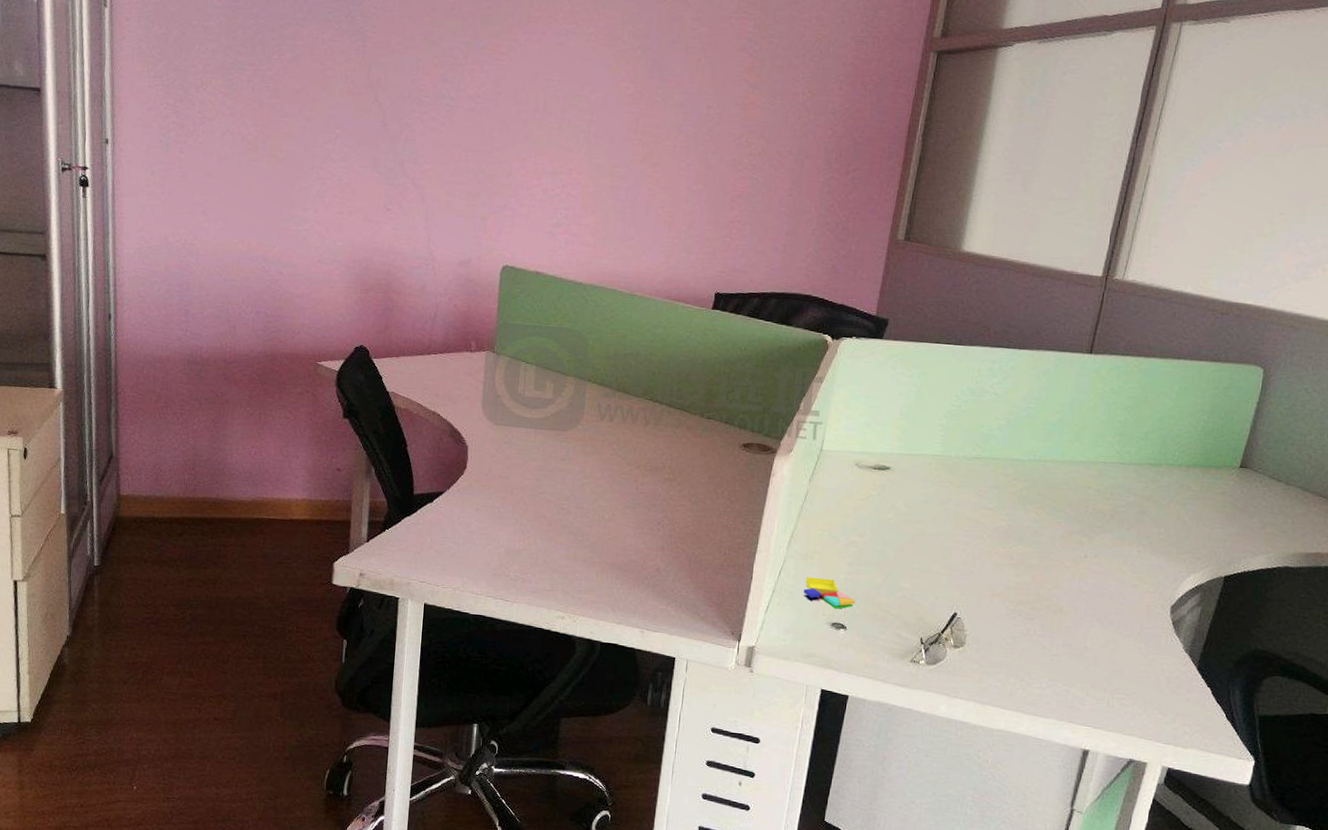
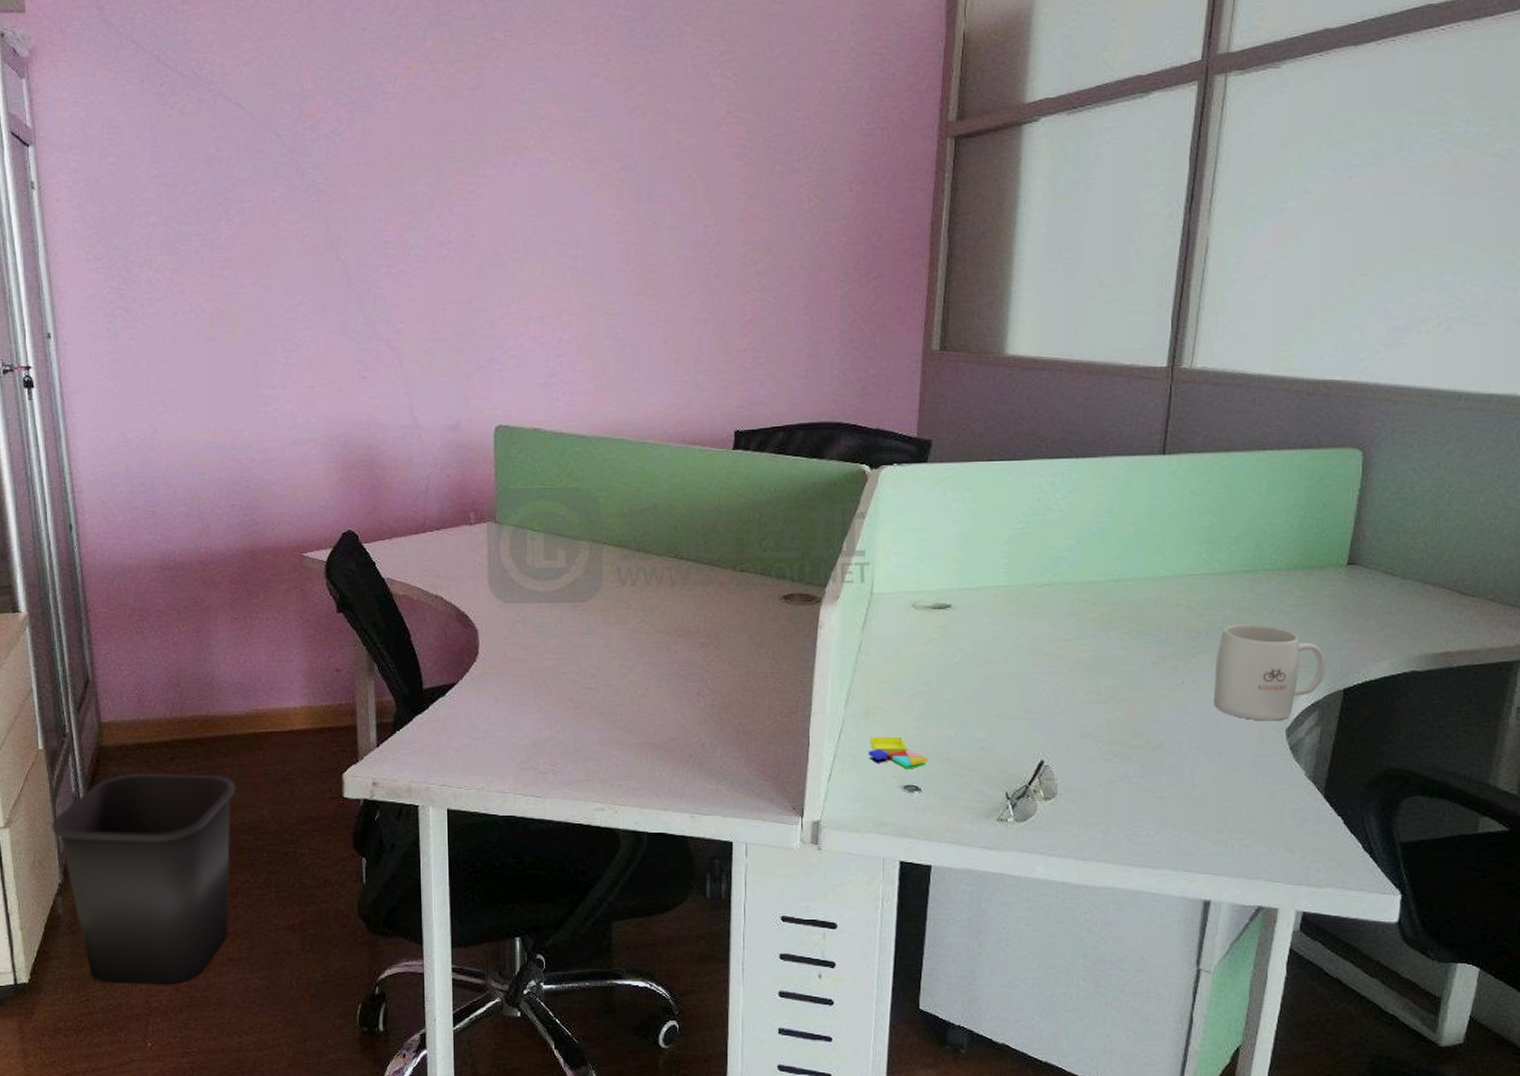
waste bin: none [66,543,236,736] -> present [52,773,236,985]
mug: none [1111,510,1212,598] -> present [1214,624,1326,721]

